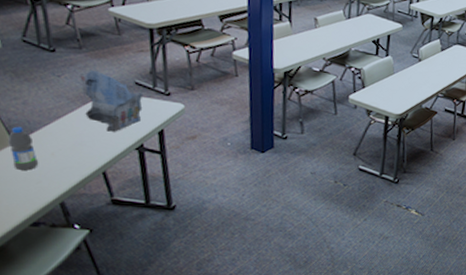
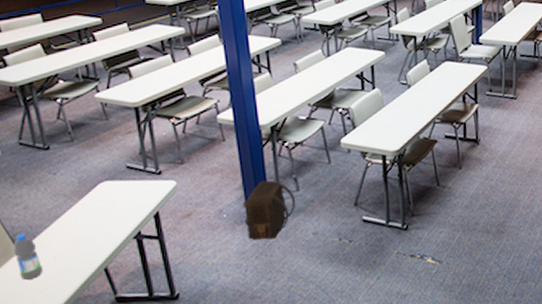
plastic bag: present [80,69,143,132] -> none [74,160,137,224]
backpack: none [247,119,299,172] -> present [242,180,296,240]

